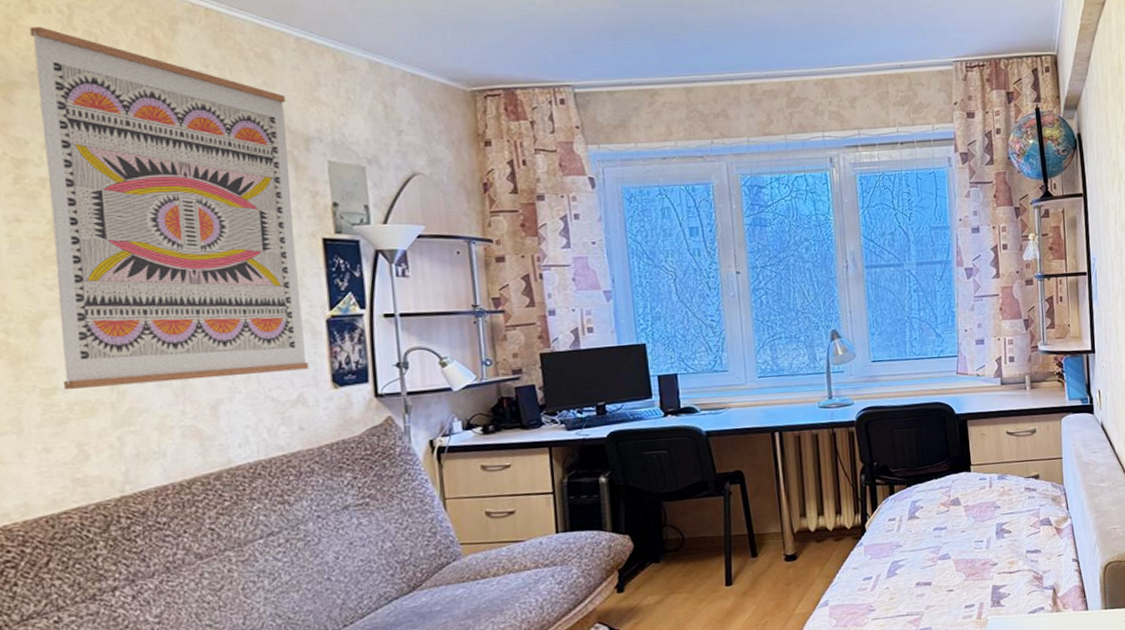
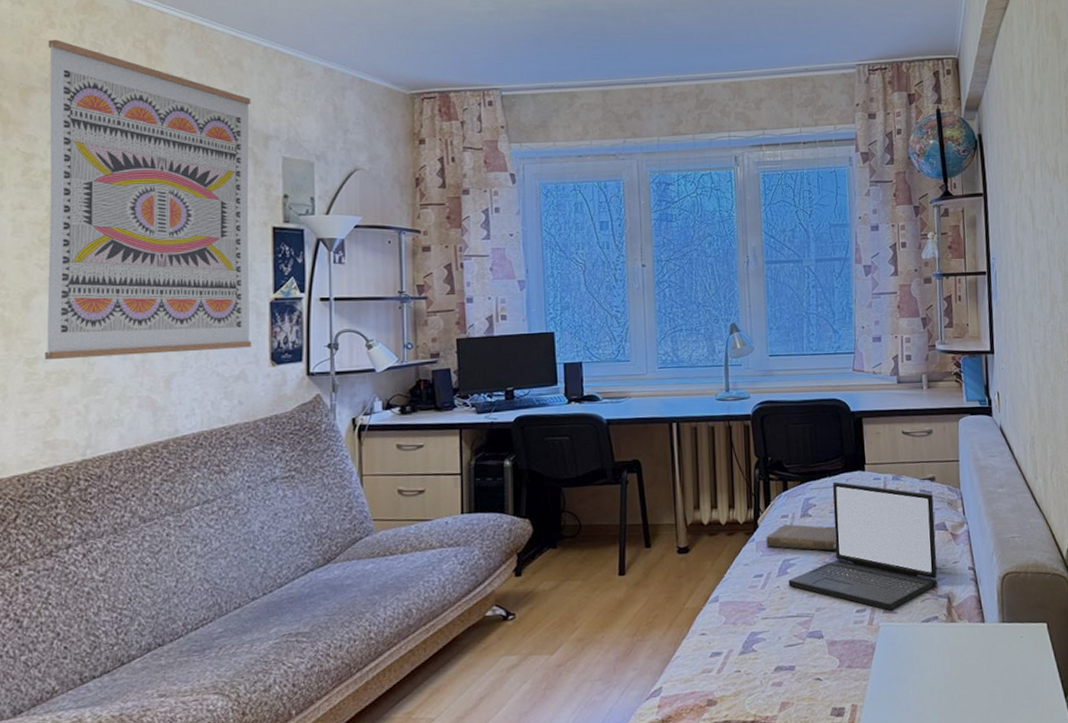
book: none [874,526,945,551] -> present [766,524,837,551]
laptop: none [897,483,1043,605] -> present [788,481,938,611]

